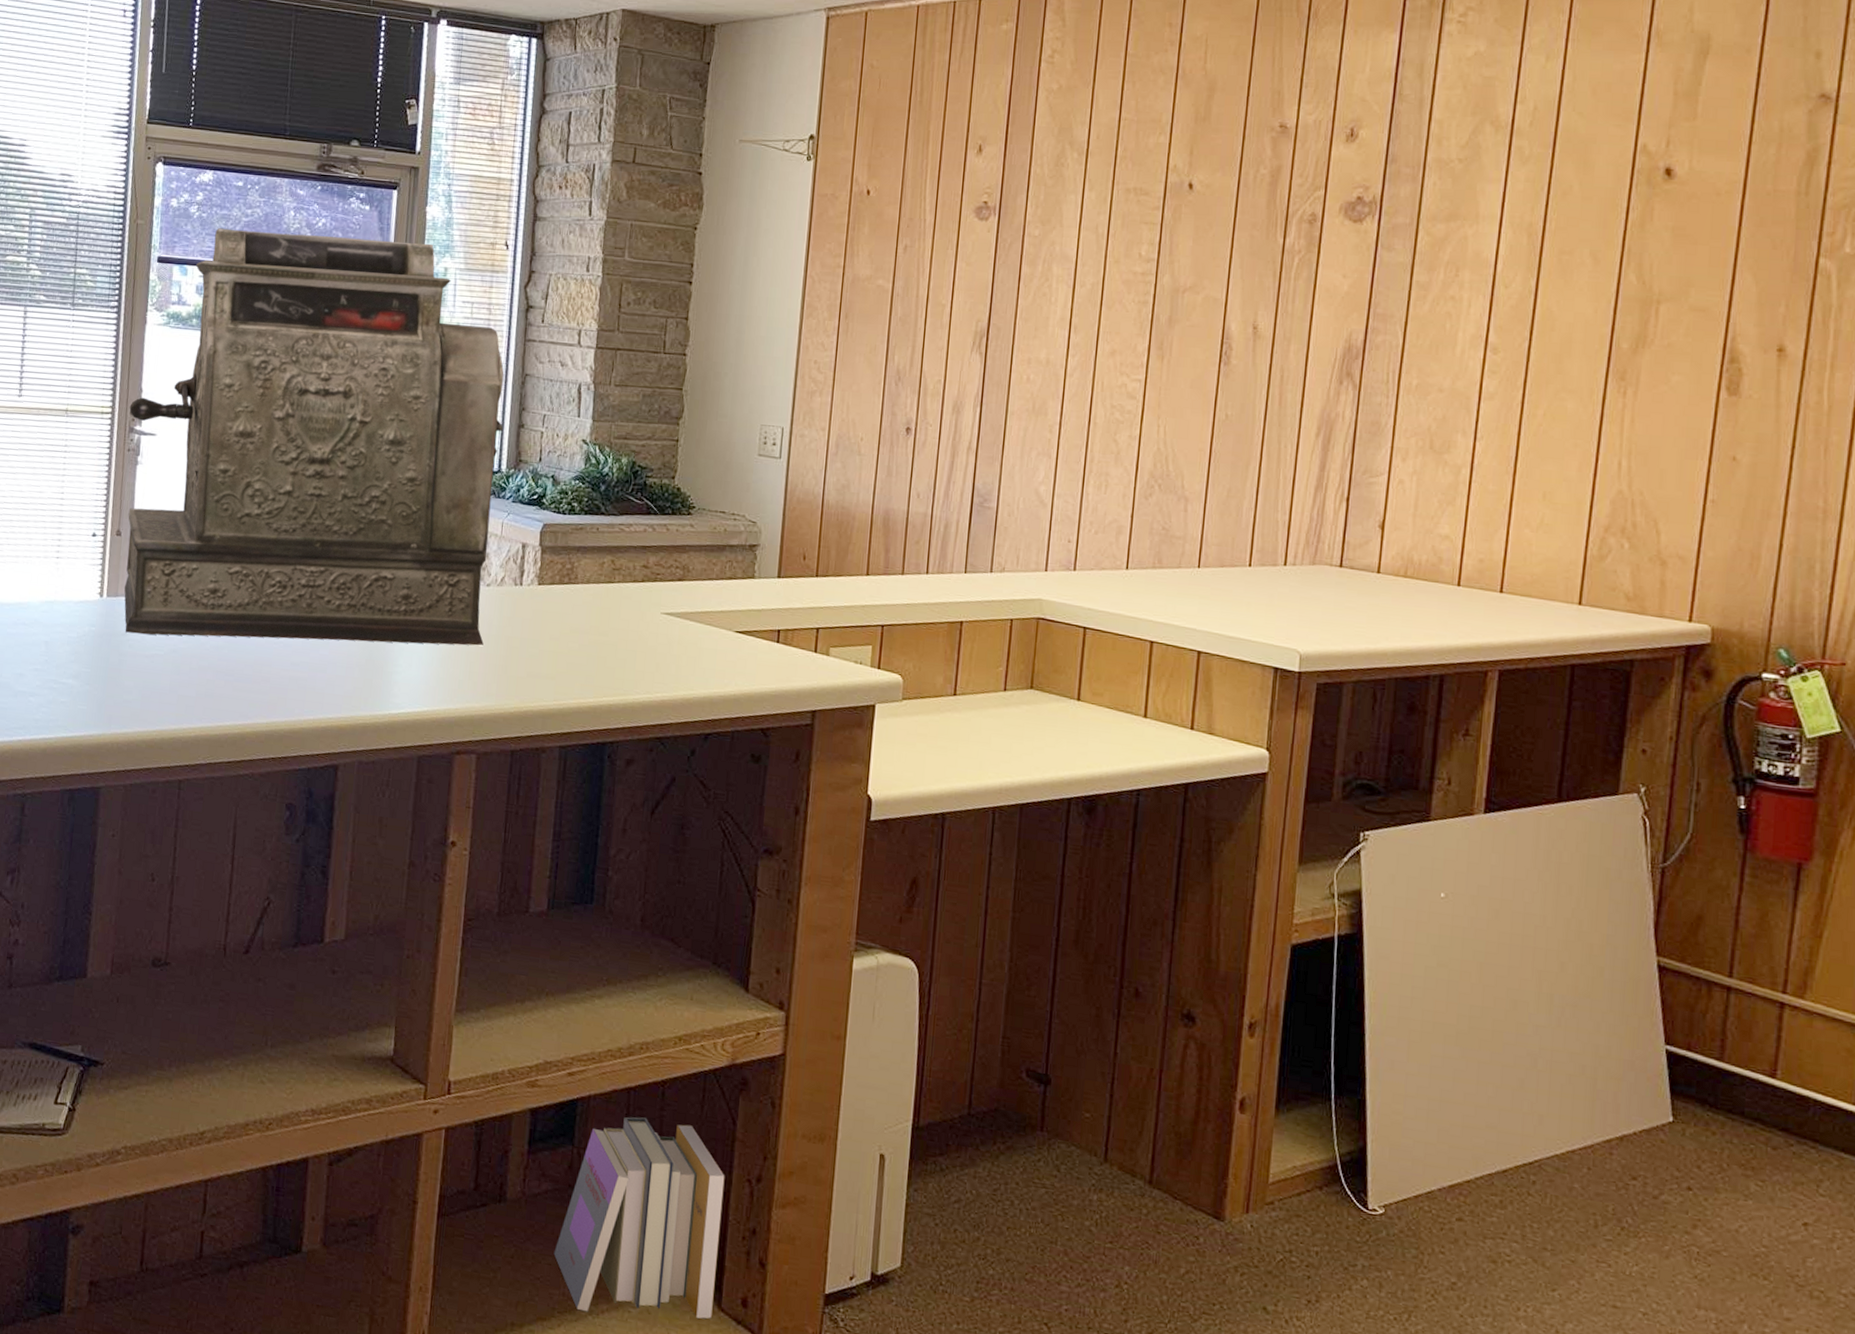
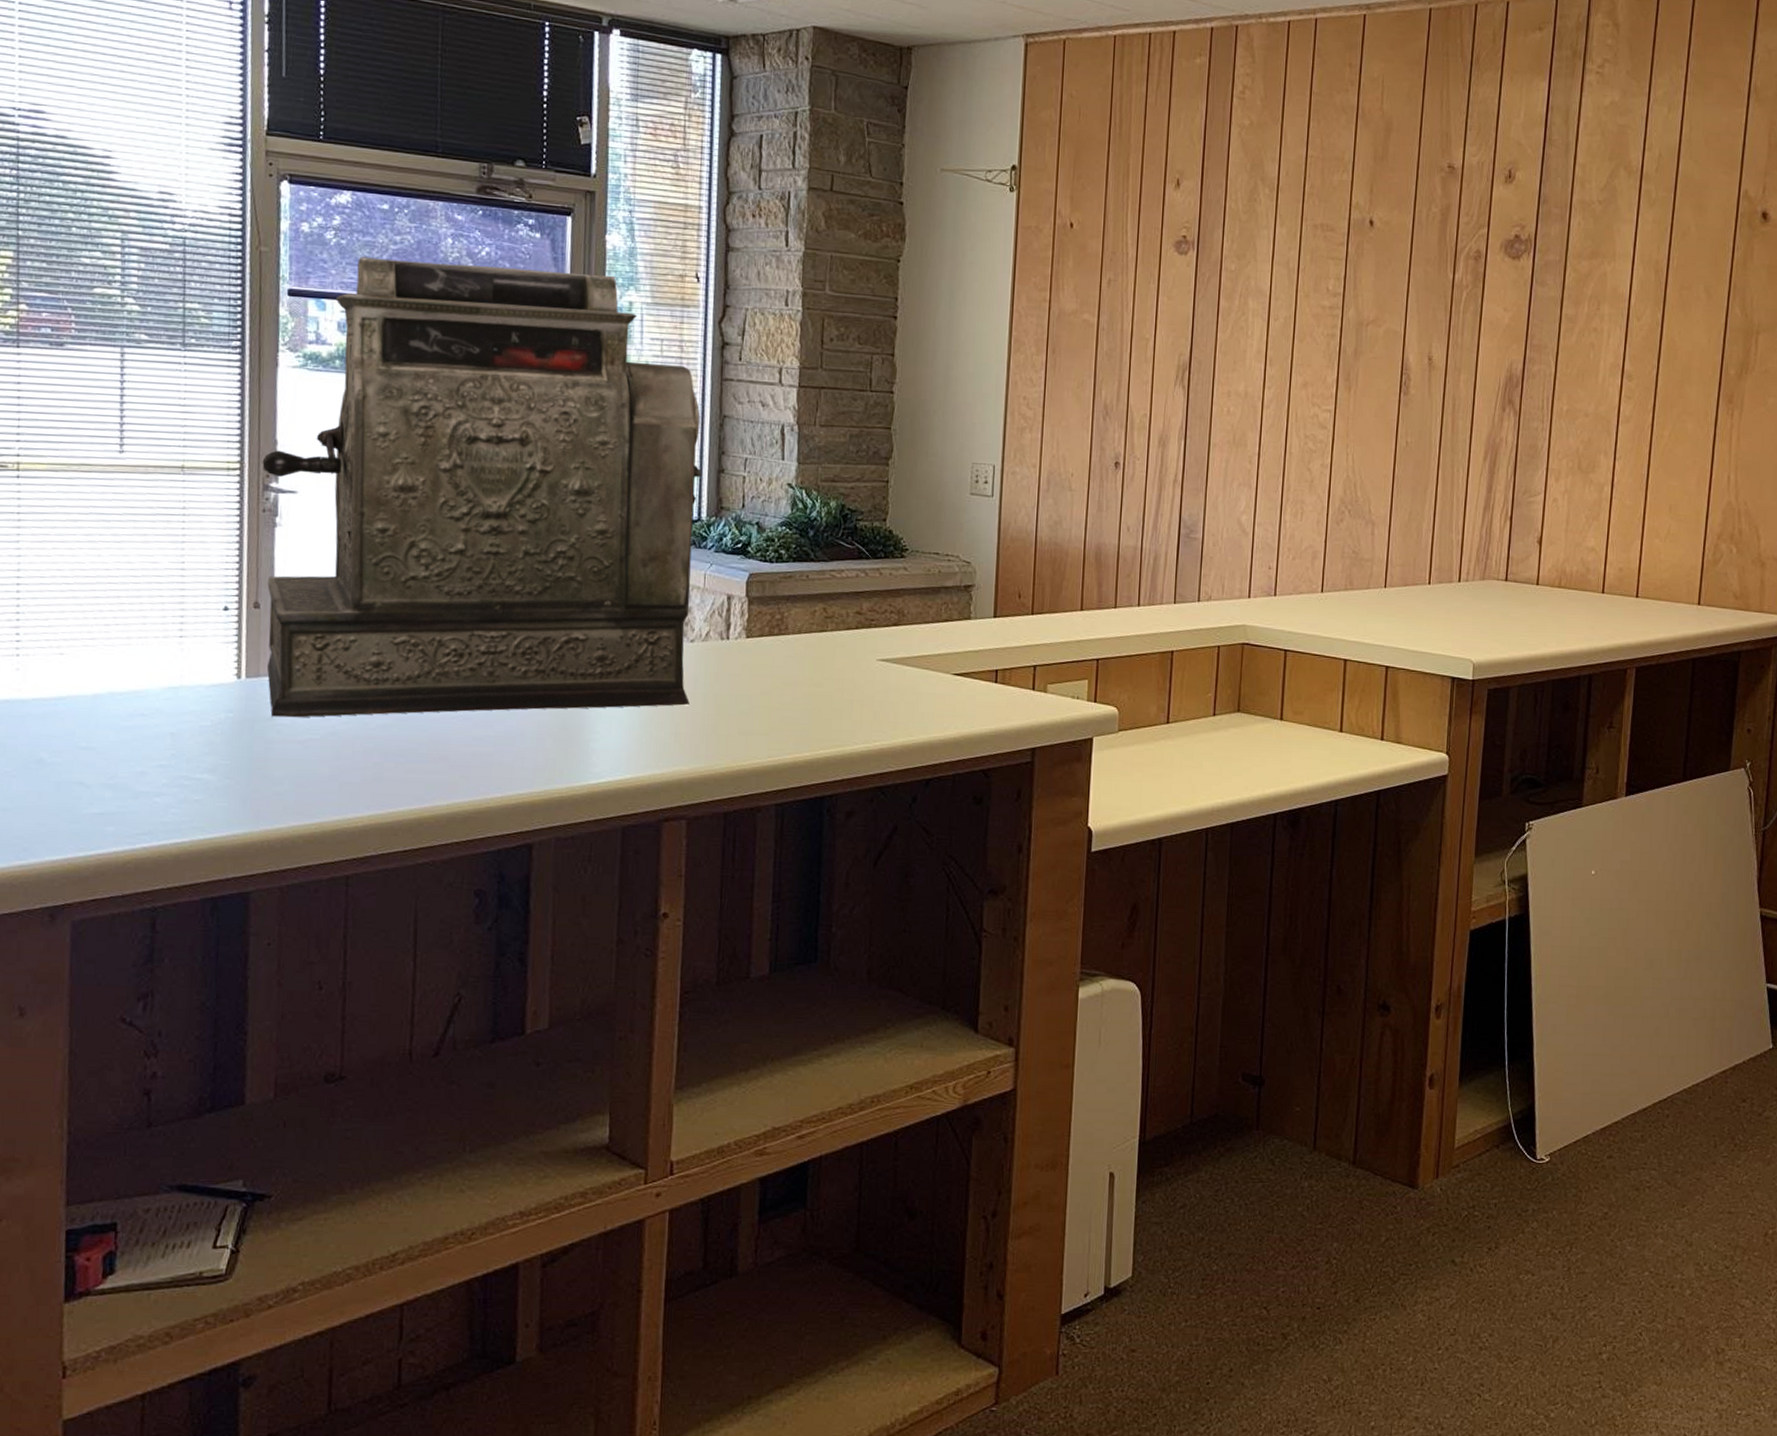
books: present [553,1116,725,1319] -> none [789,1170,961,1371]

